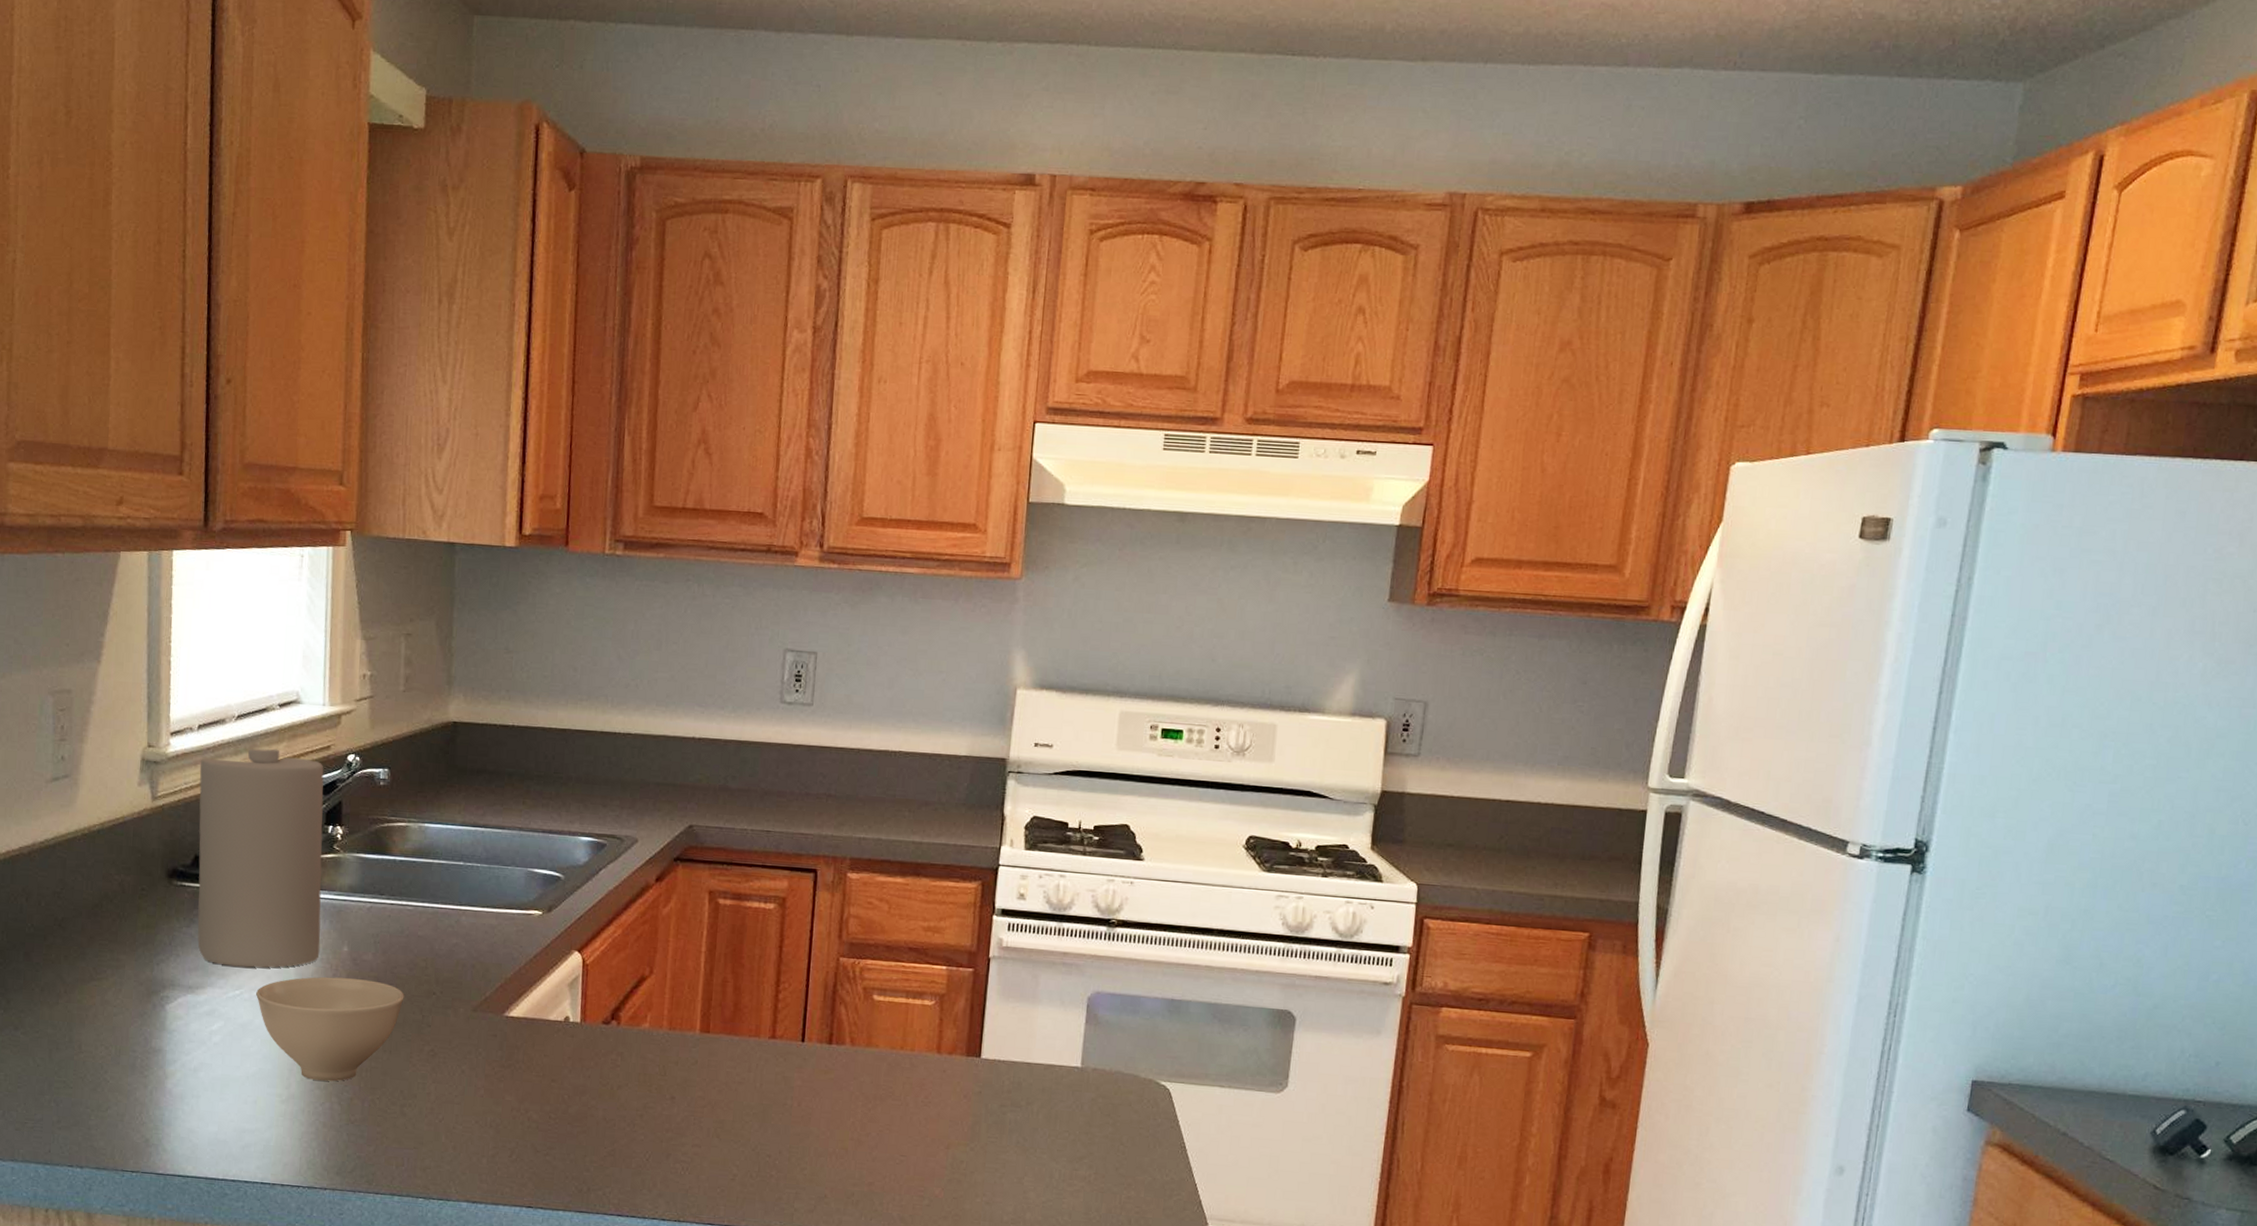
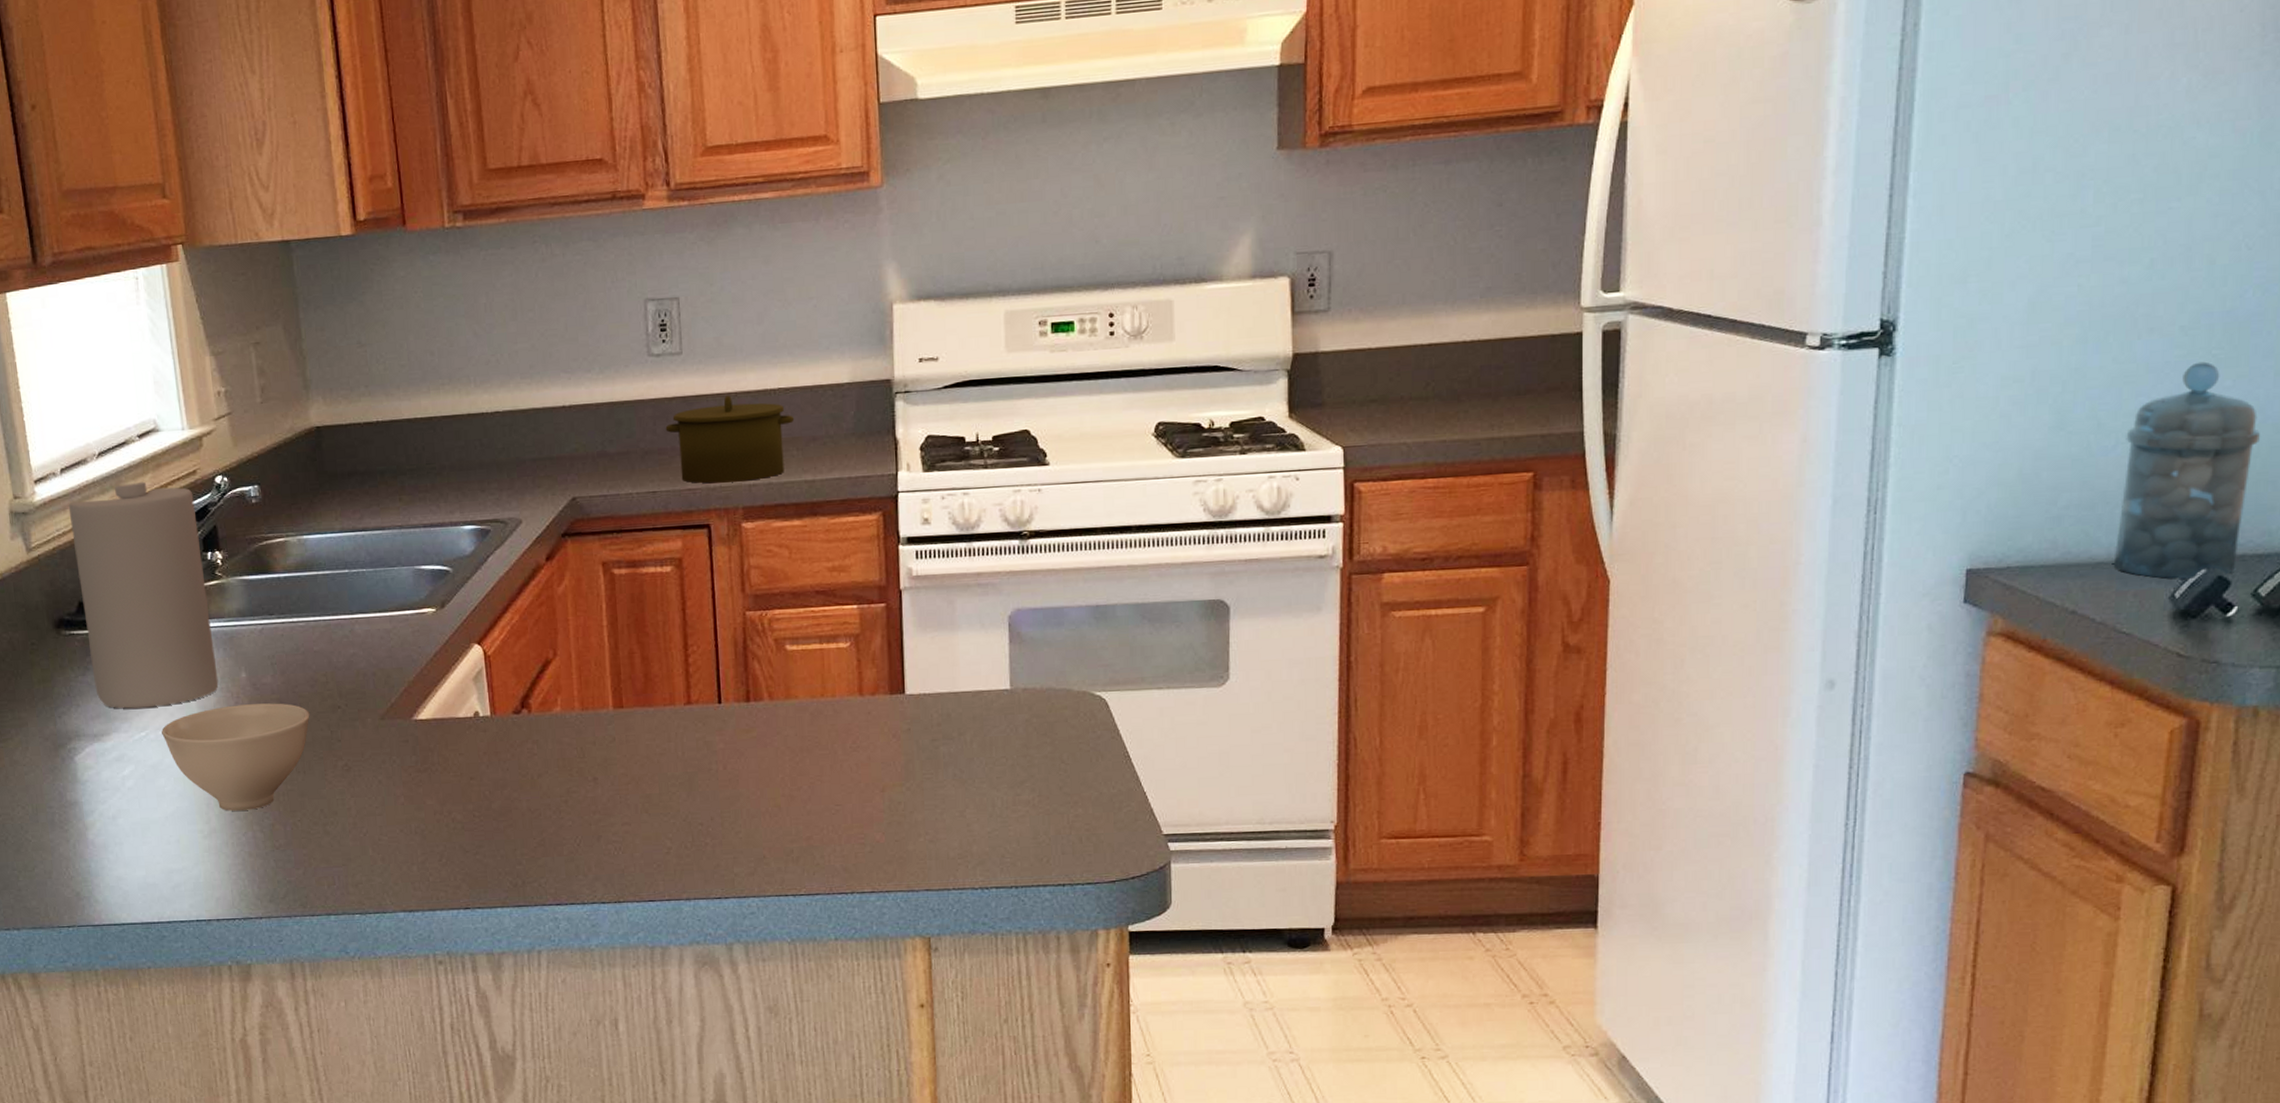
cooking pot: none [787,751,911,834] -> present [665,395,795,484]
canister: none [2103,920,2243,1120] -> present [2113,361,2260,579]

